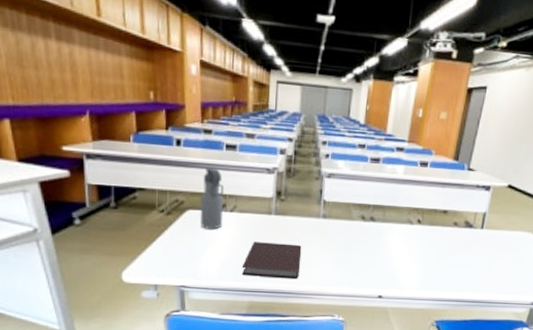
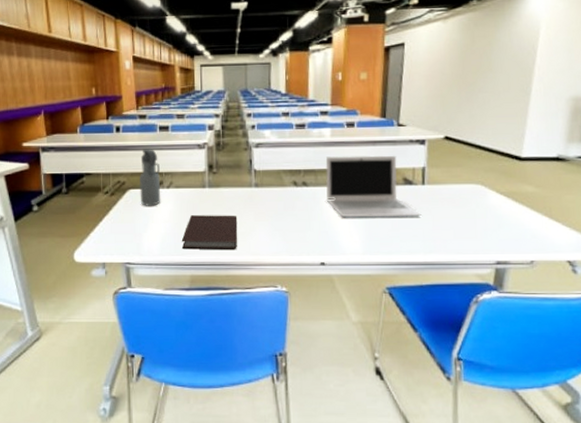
laptop: none [392,194,476,259] -> present [325,155,422,217]

